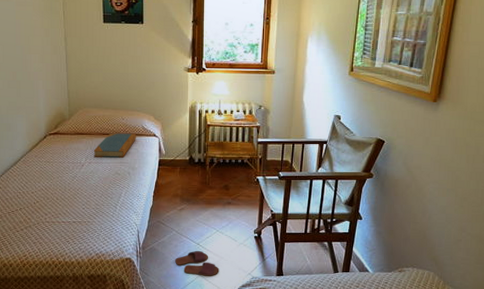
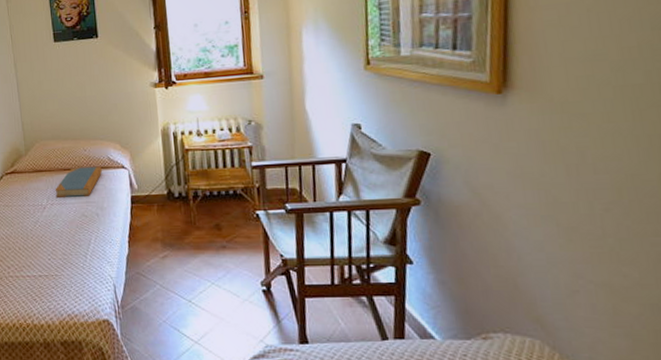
slippers: present [175,250,219,276] -> none [163,309,221,344]

